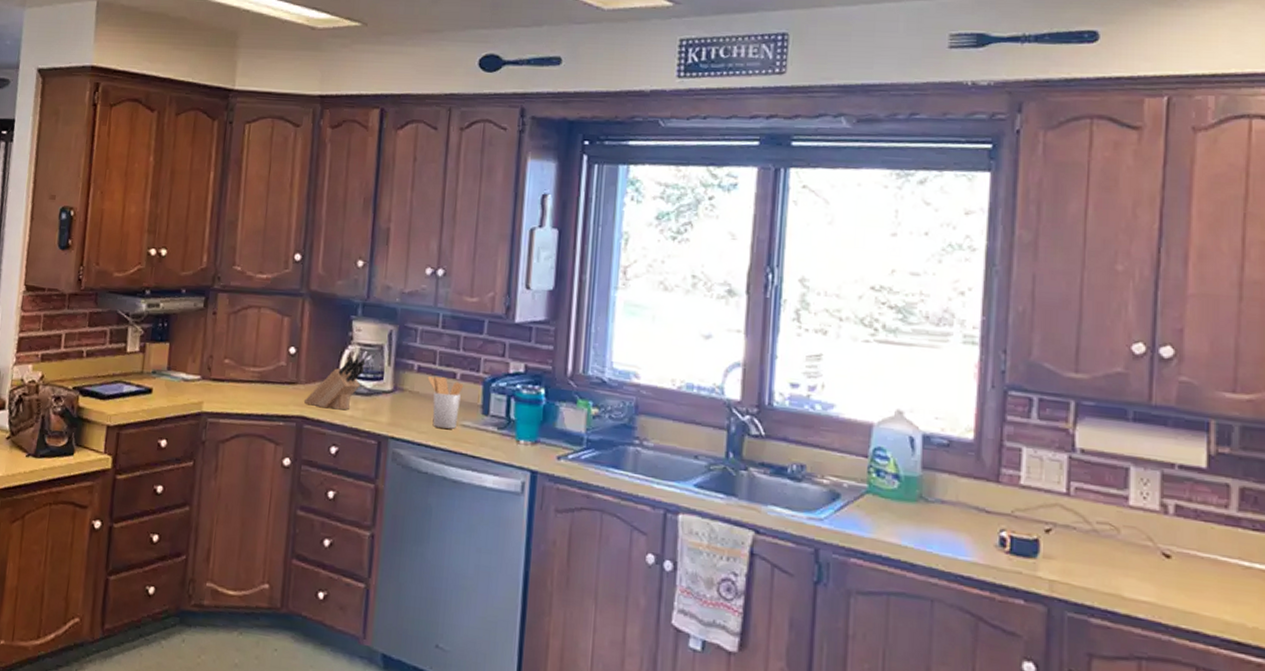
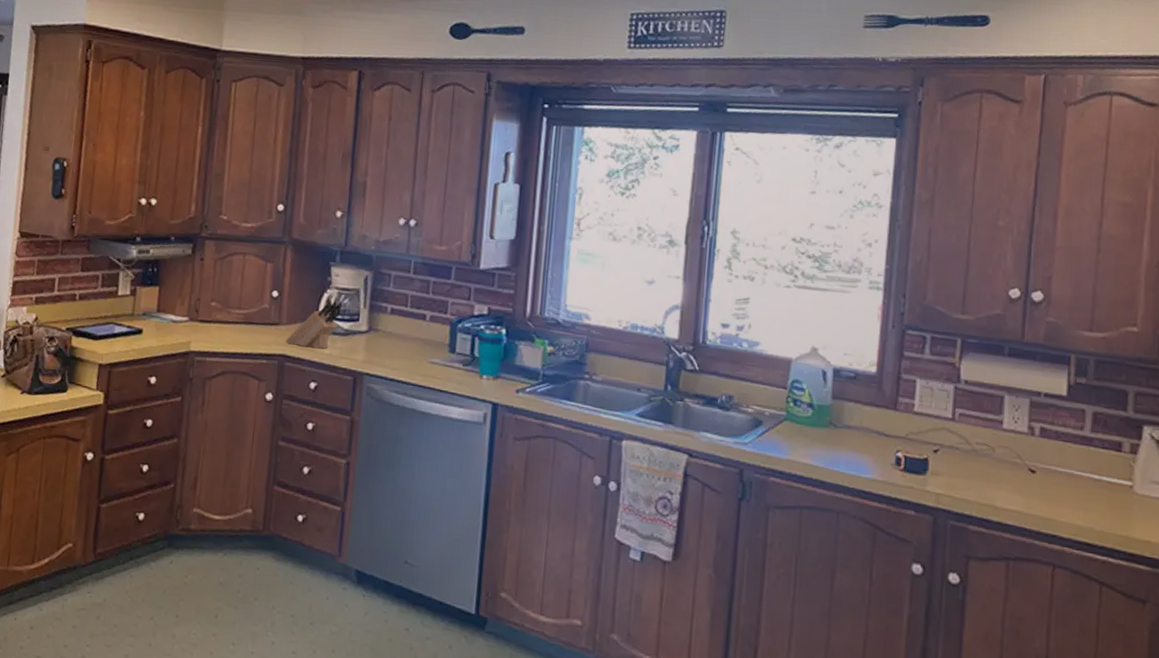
utensil holder: present [427,375,464,429] -> none [399,317,433,366]

